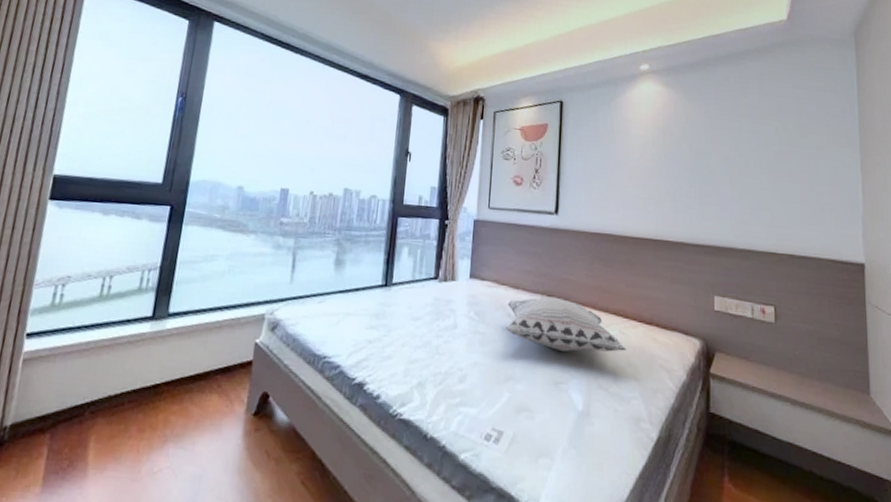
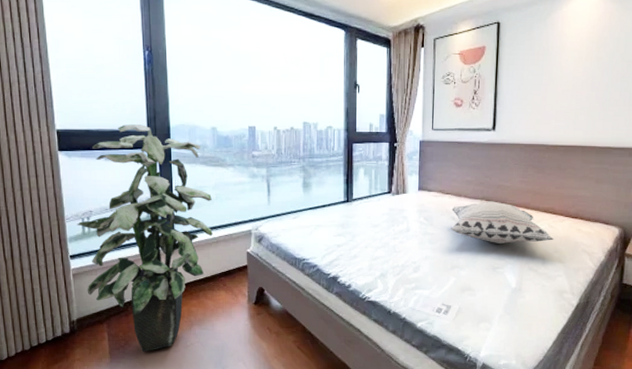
indoor plant: none [35,175,224,480] -> present [77,124,213,352]

